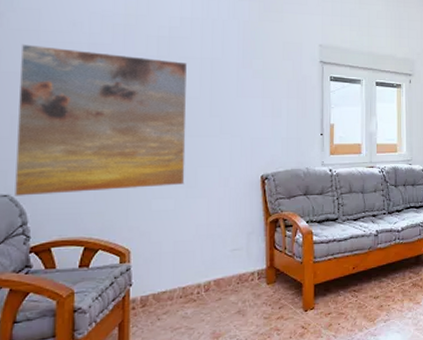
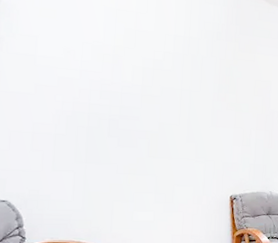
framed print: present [15,44,188,196] -> none [12,67,169,203]

